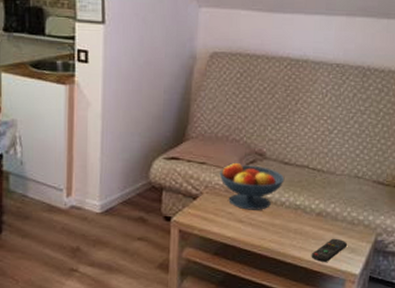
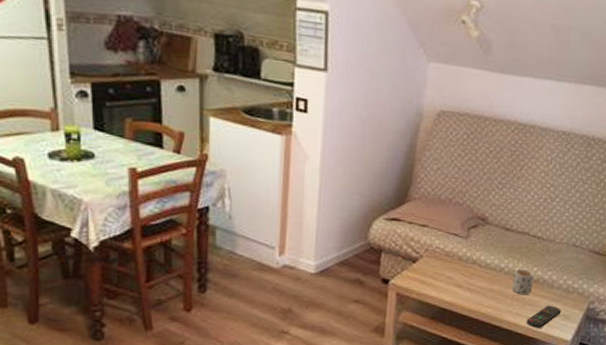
fruit bowl: present [219,163,285,210] -> none [440,227,505,276]
mug: none [294,202,316,229] -> present [512,269,534,295]

